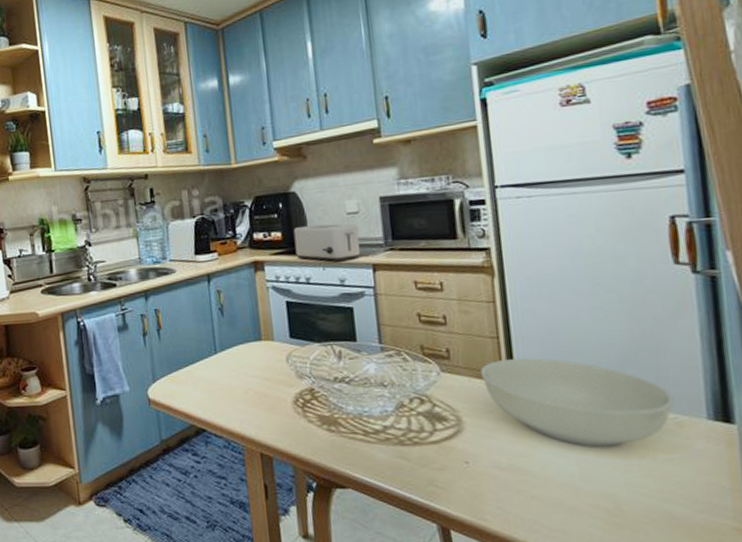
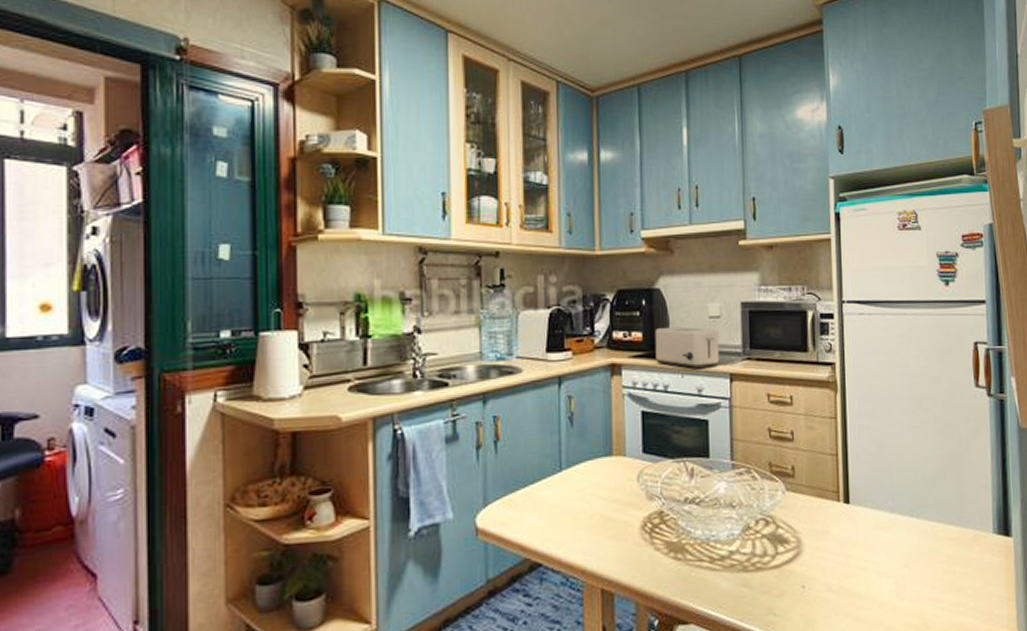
bowl: present [480,358,674,447] -> none [820,476,970,565]

